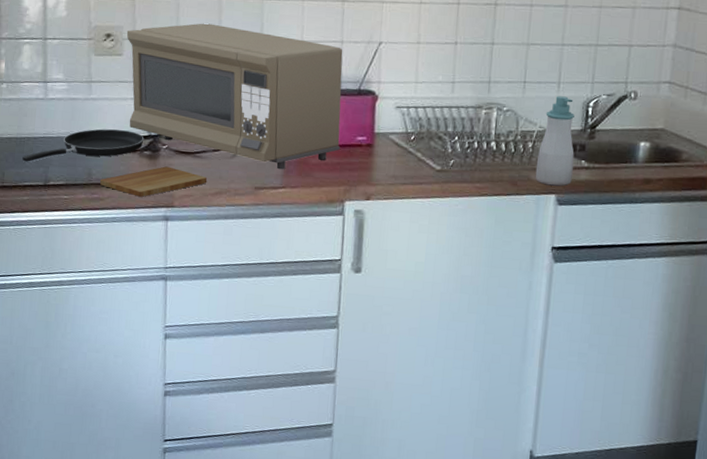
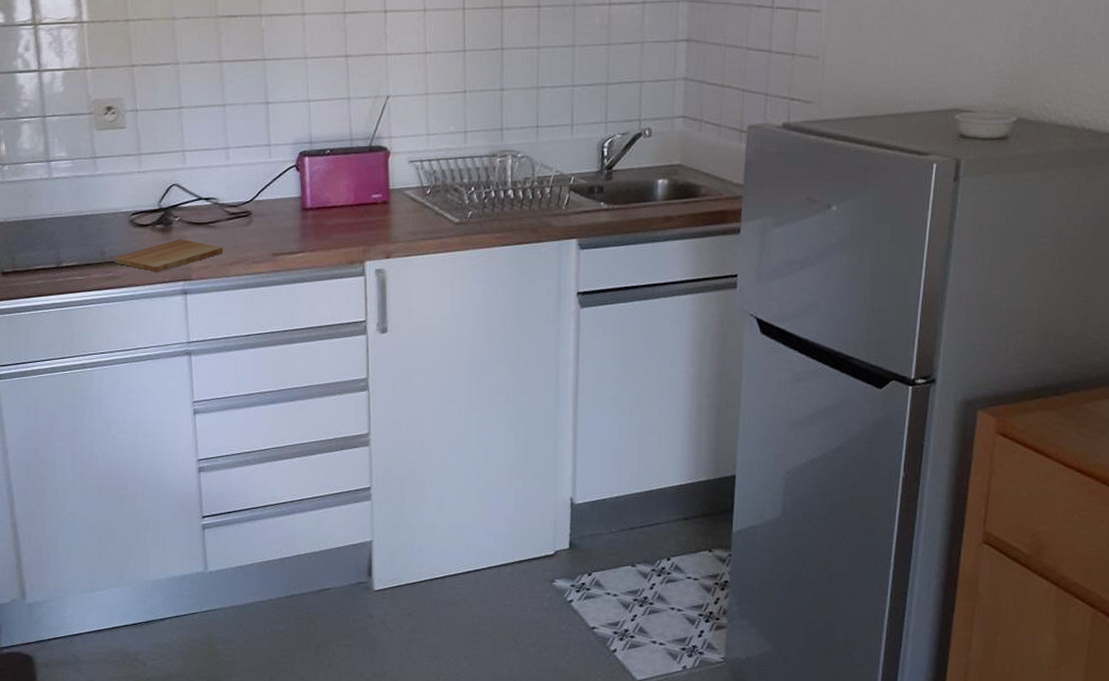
frying pan: present [22,128,144,162] -> none [32,205,155,245]
microwave: present [126,23,343,170] -> none [127,89,356,234]
soap bottle: present [535,96,575,187] -> none [555,138,593,231]

